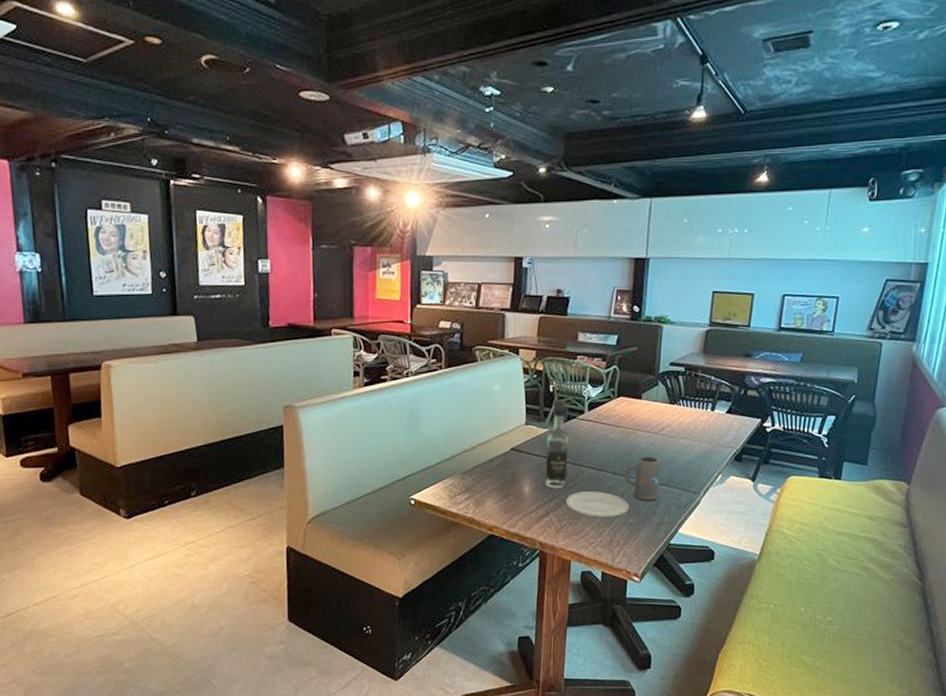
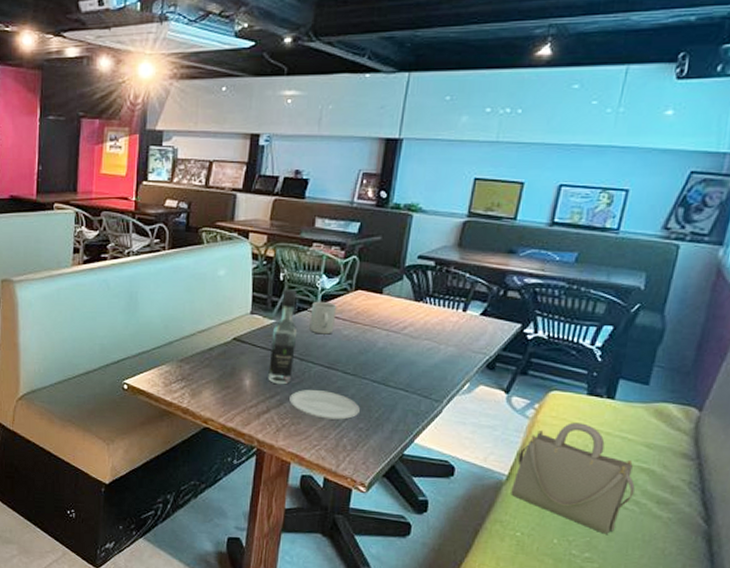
cup: none [579,409,603,440] -> present [309,301,337,335]
beer mug: present [625,455,660,501] -> none [357,356,399,406]
handbag: none [763,503,863,599] -> present [511,422,635,534]

